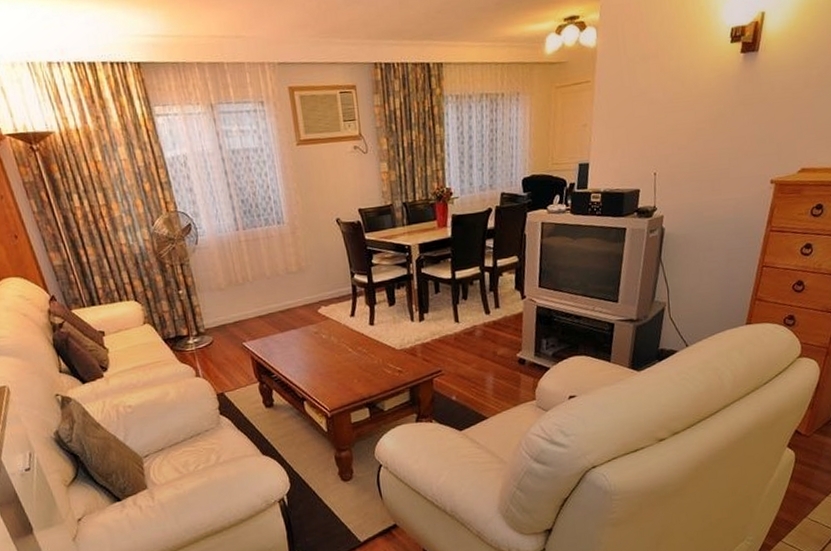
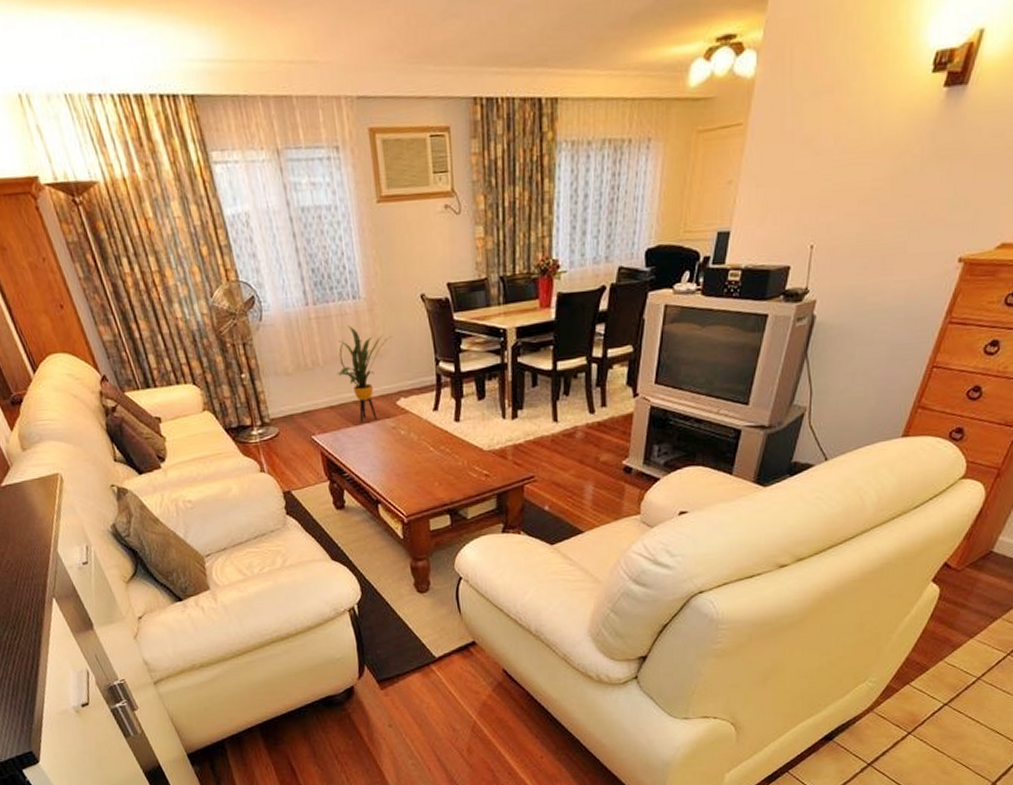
house plant: none [264,246,313,329] -> present [336,326,393,422]

